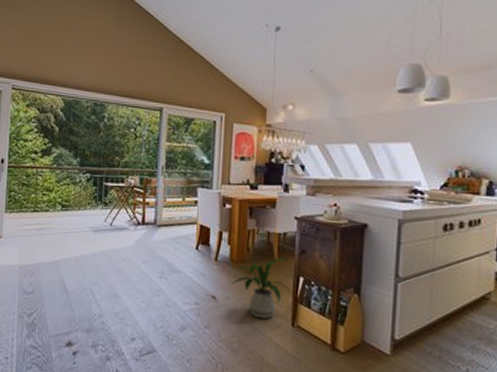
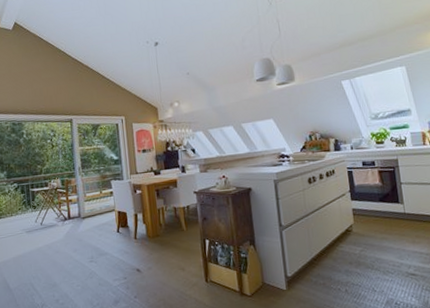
house plant: present [232,257,292,319] -> none [150,226,201,281]

